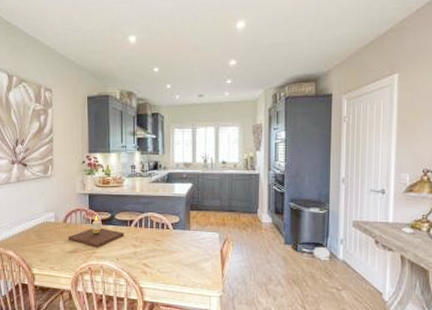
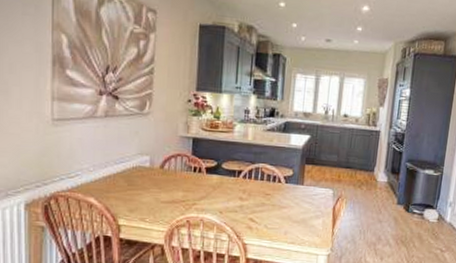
candle: present [68,216,125,248] -> none [164,163,231,199]

